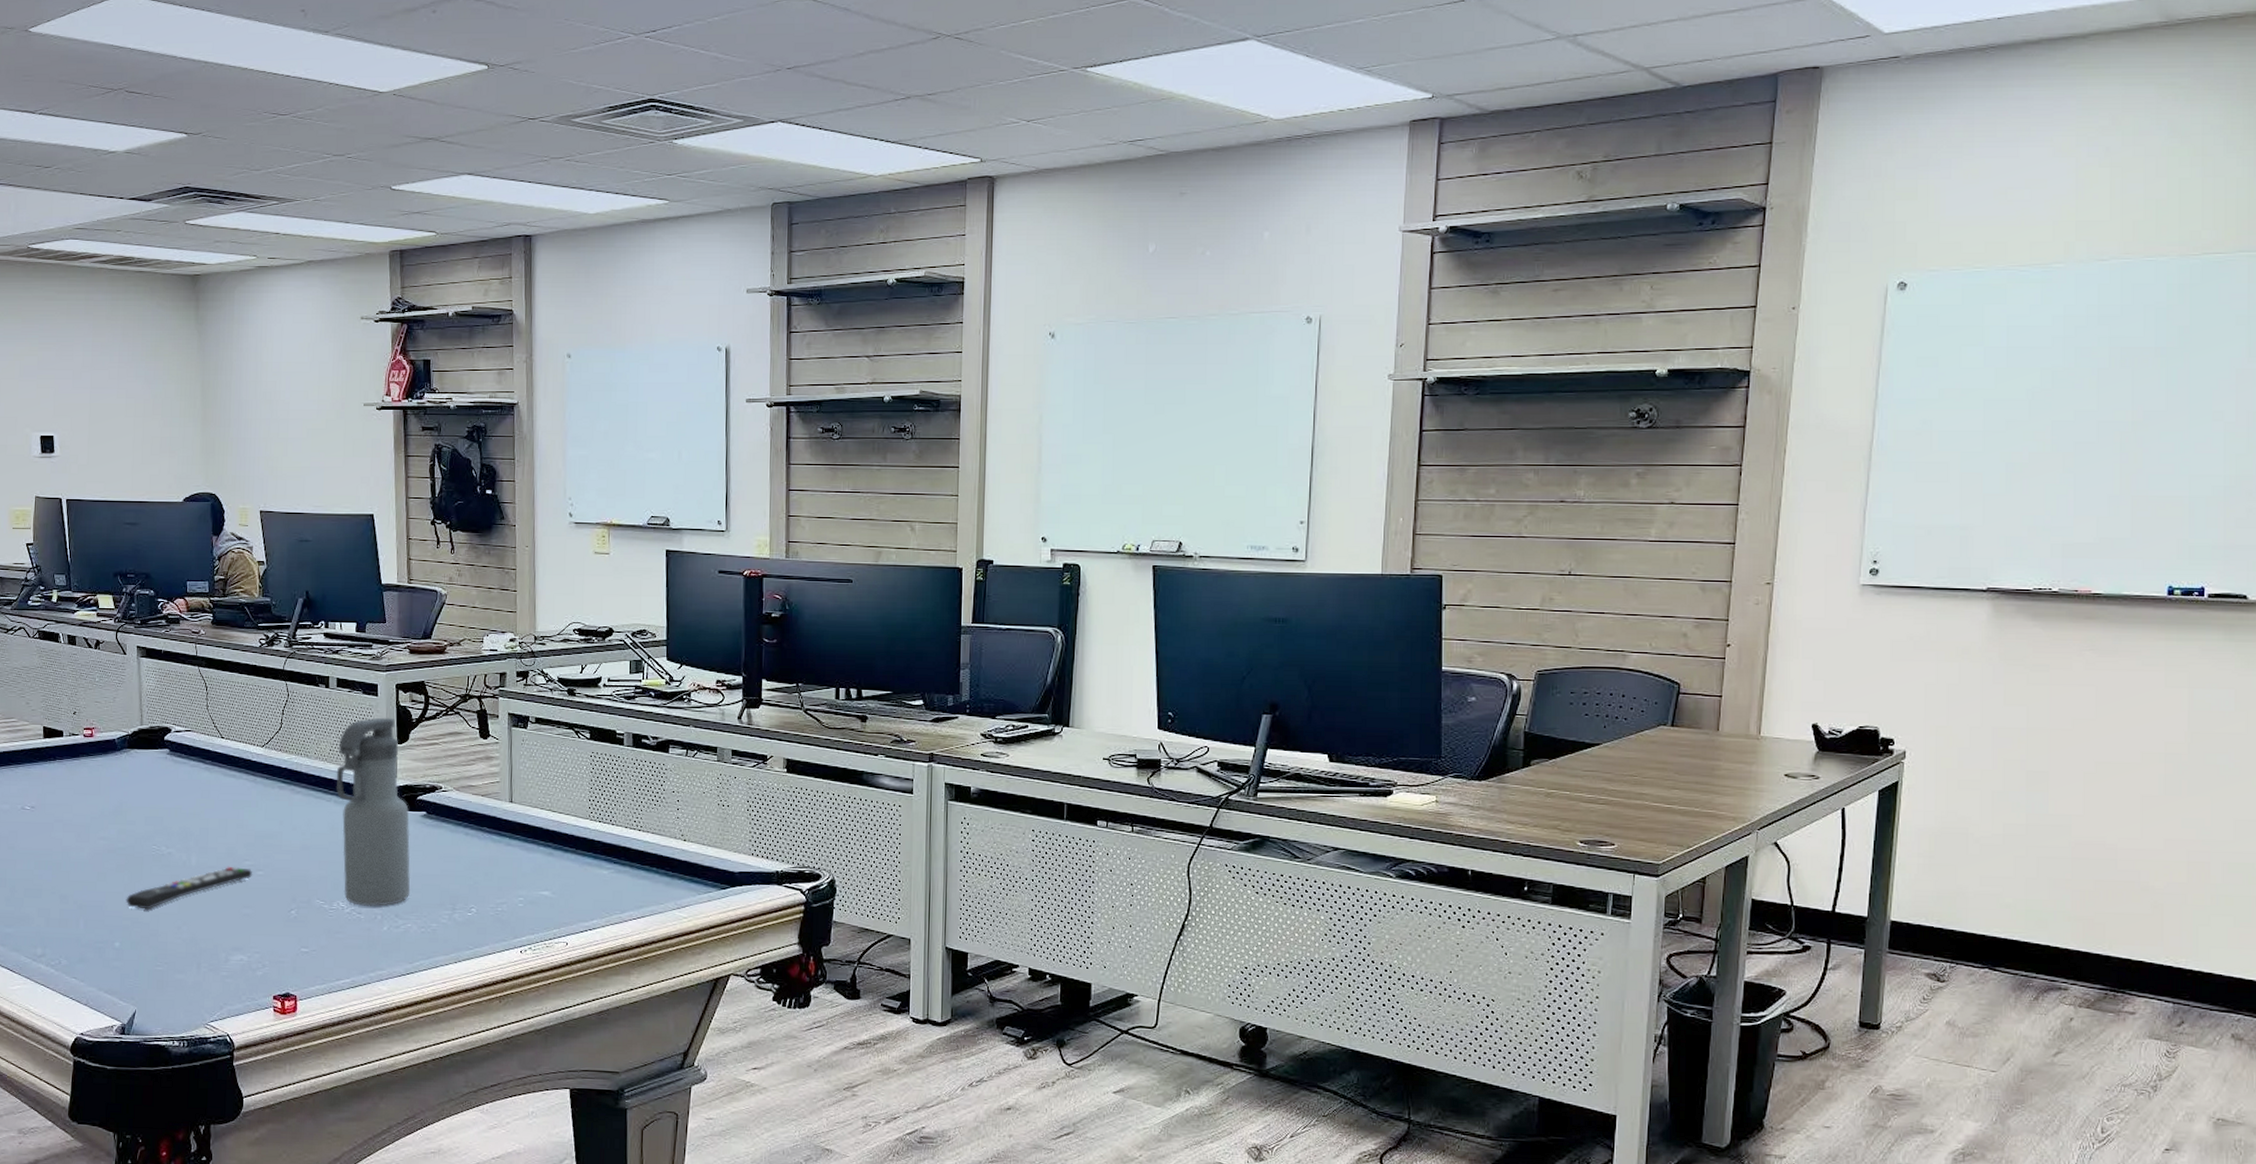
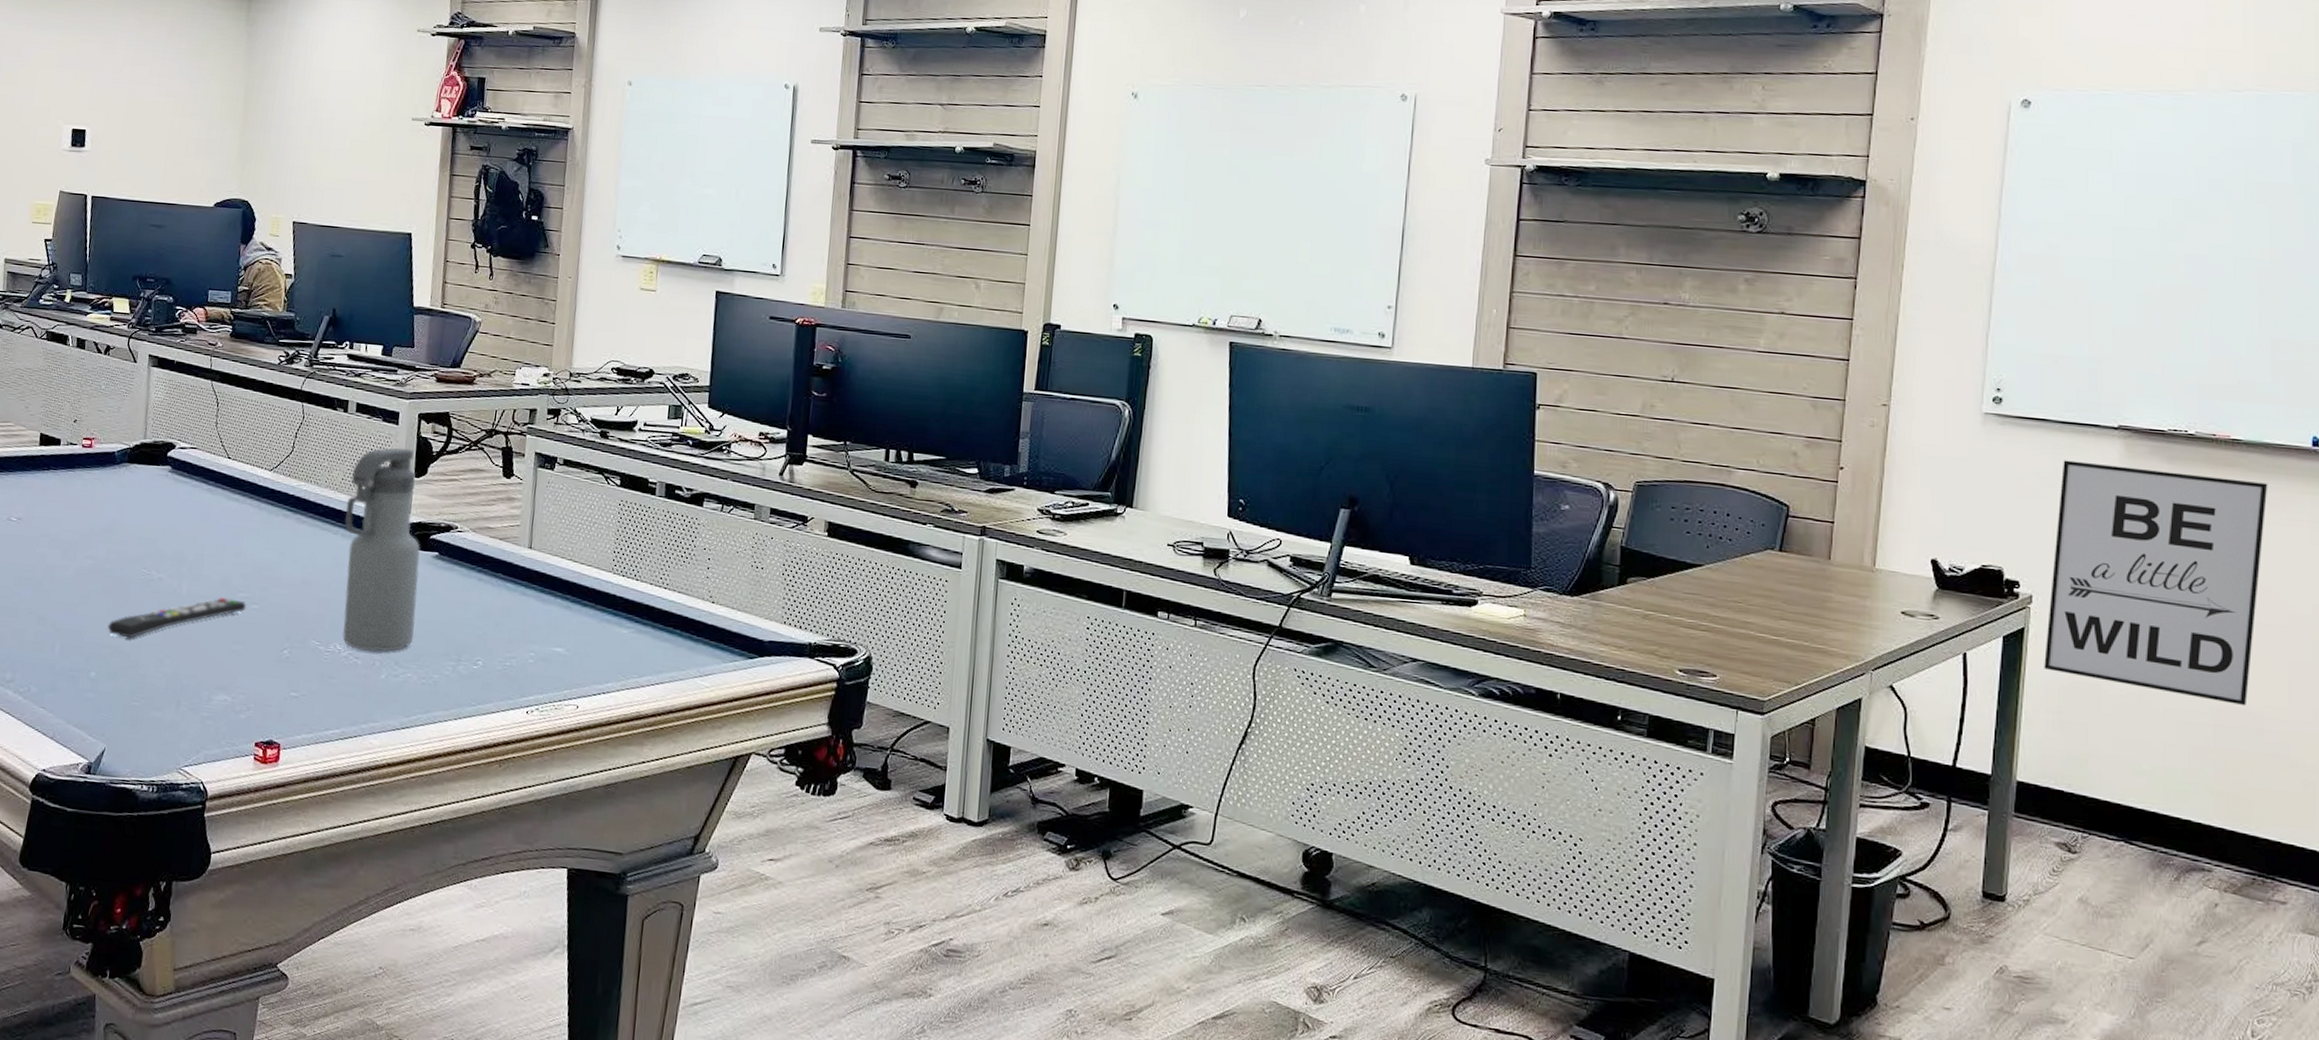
wall art: none [1916,624,2126,839] -> present [2044,460,2268,707]

